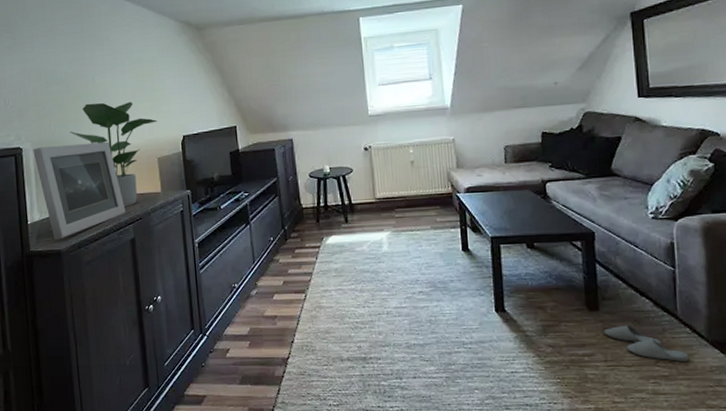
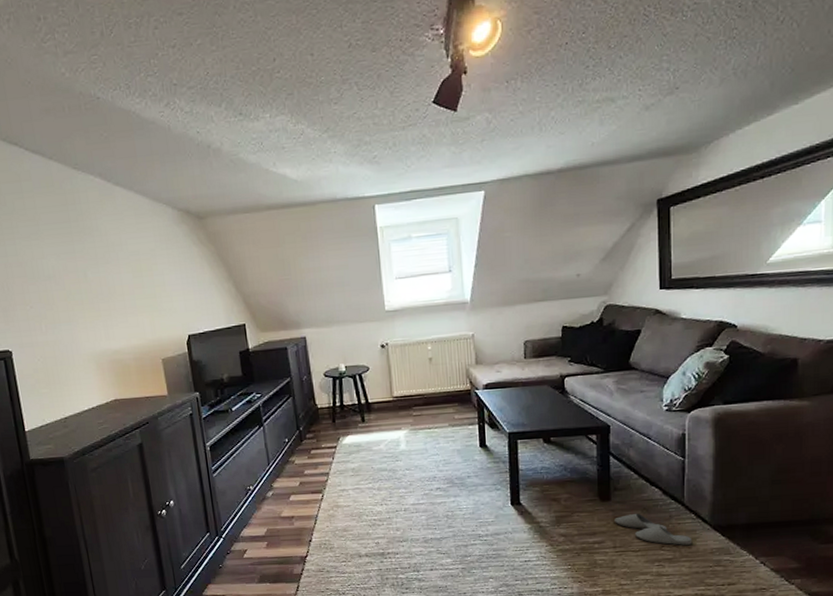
picture frame: present [33,141,126,240] -> none [24,342,131,447]
potted plant: present [69,101,158,207] -> none [63,298,160,411]

